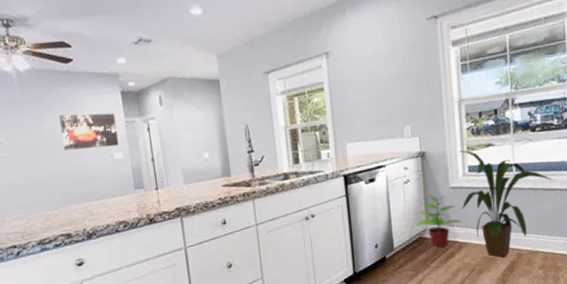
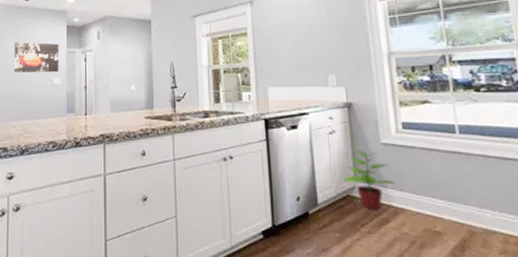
house plant: present [458,150,552,258] -> none [390,105,506,233]

